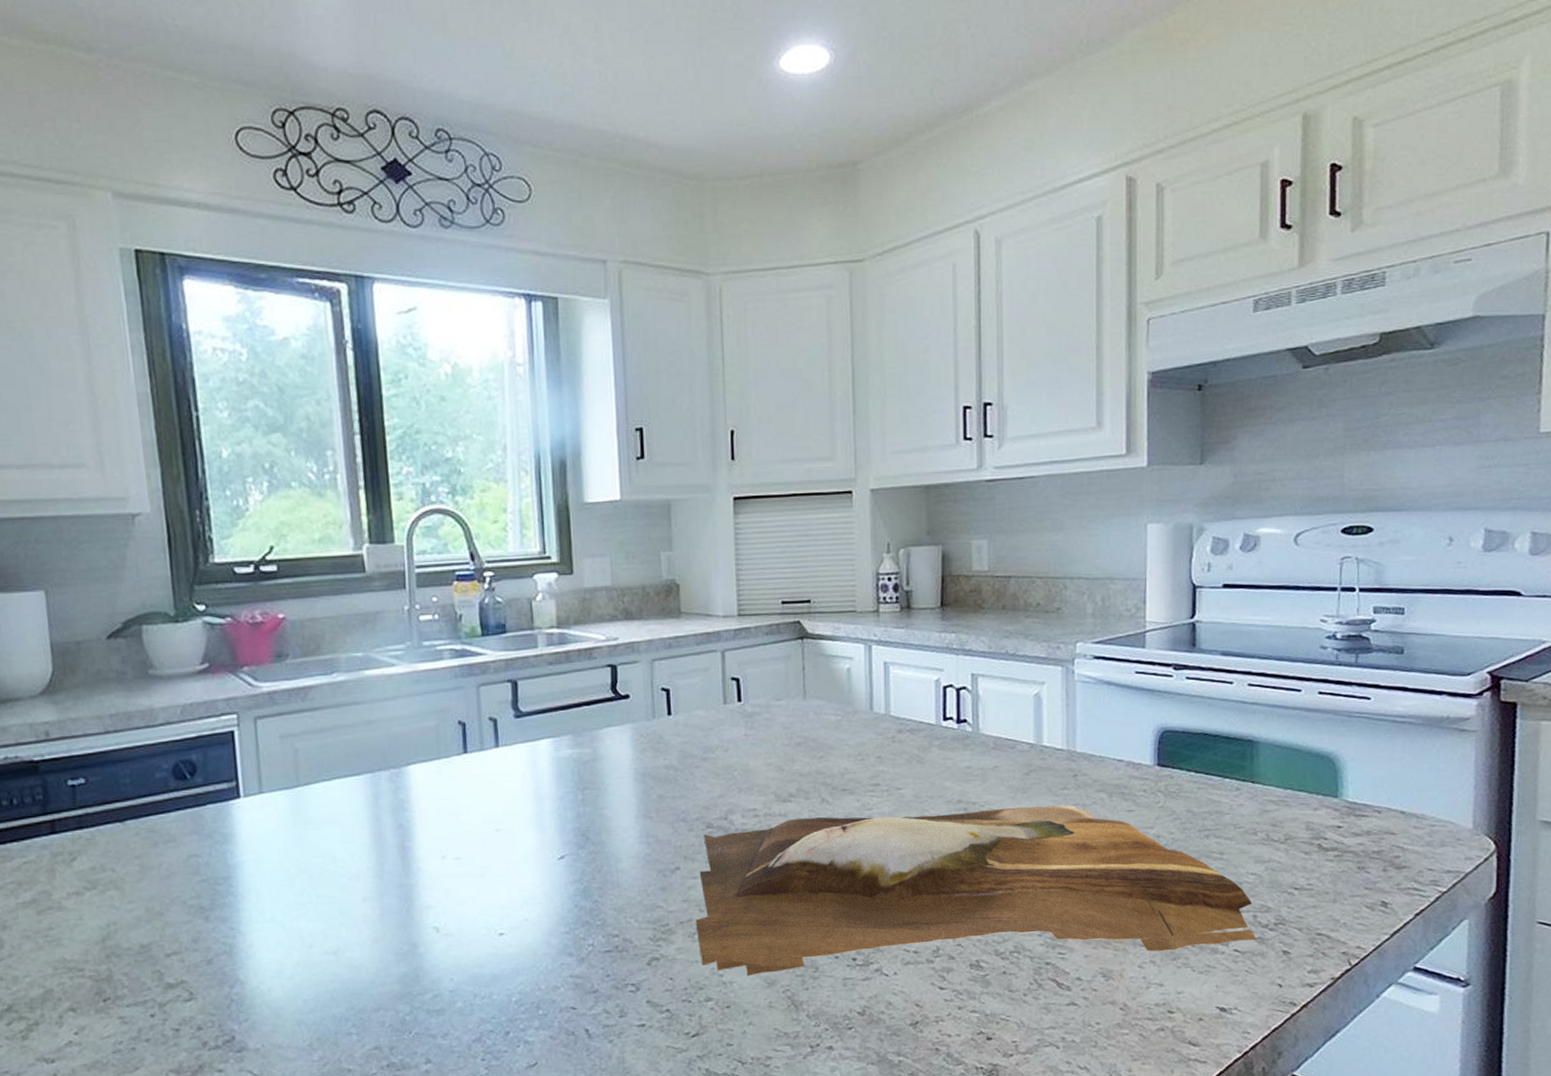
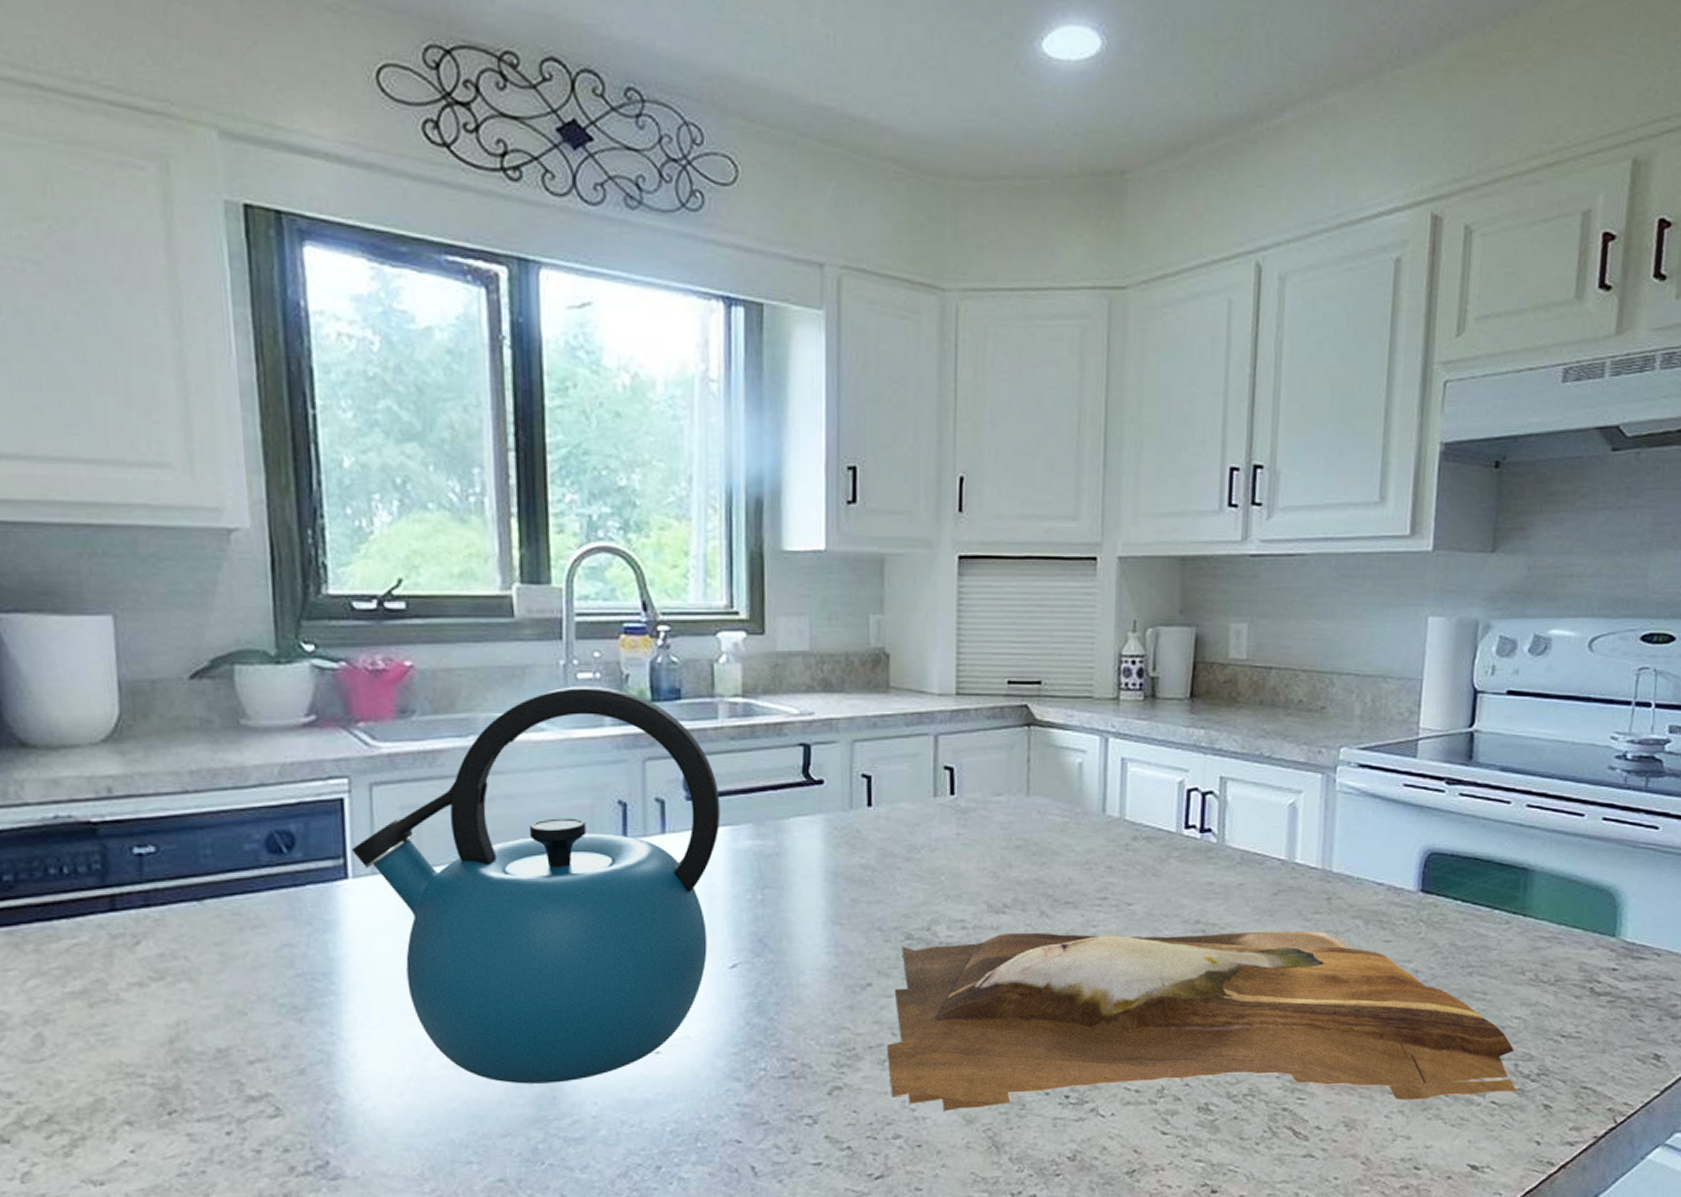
kettle: none [242,626,544,966] -> present [351,686,721,1084]

